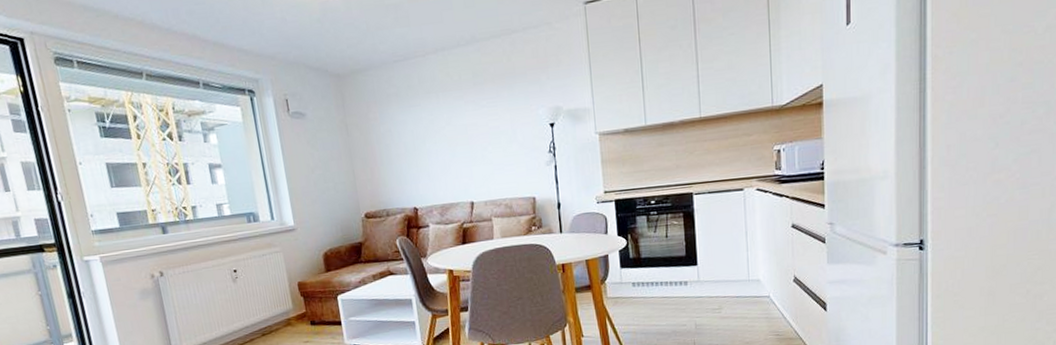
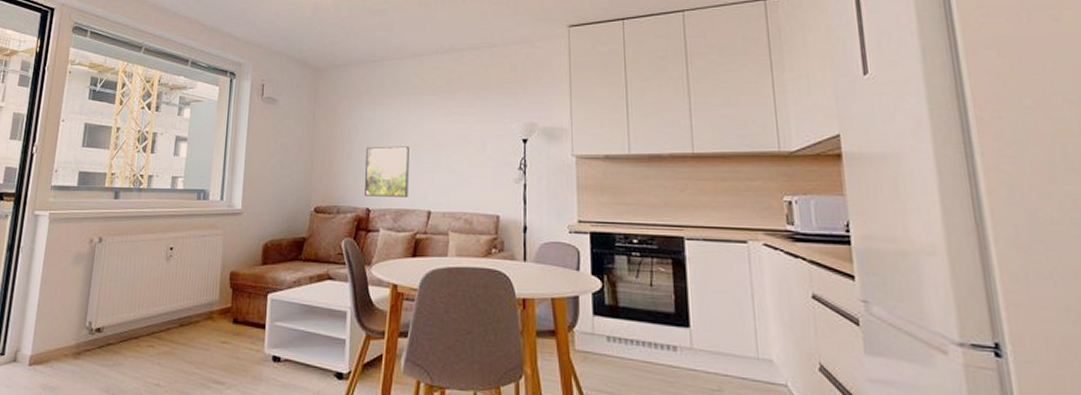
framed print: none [404,144,451,197] -> present [363,146,409,197]

